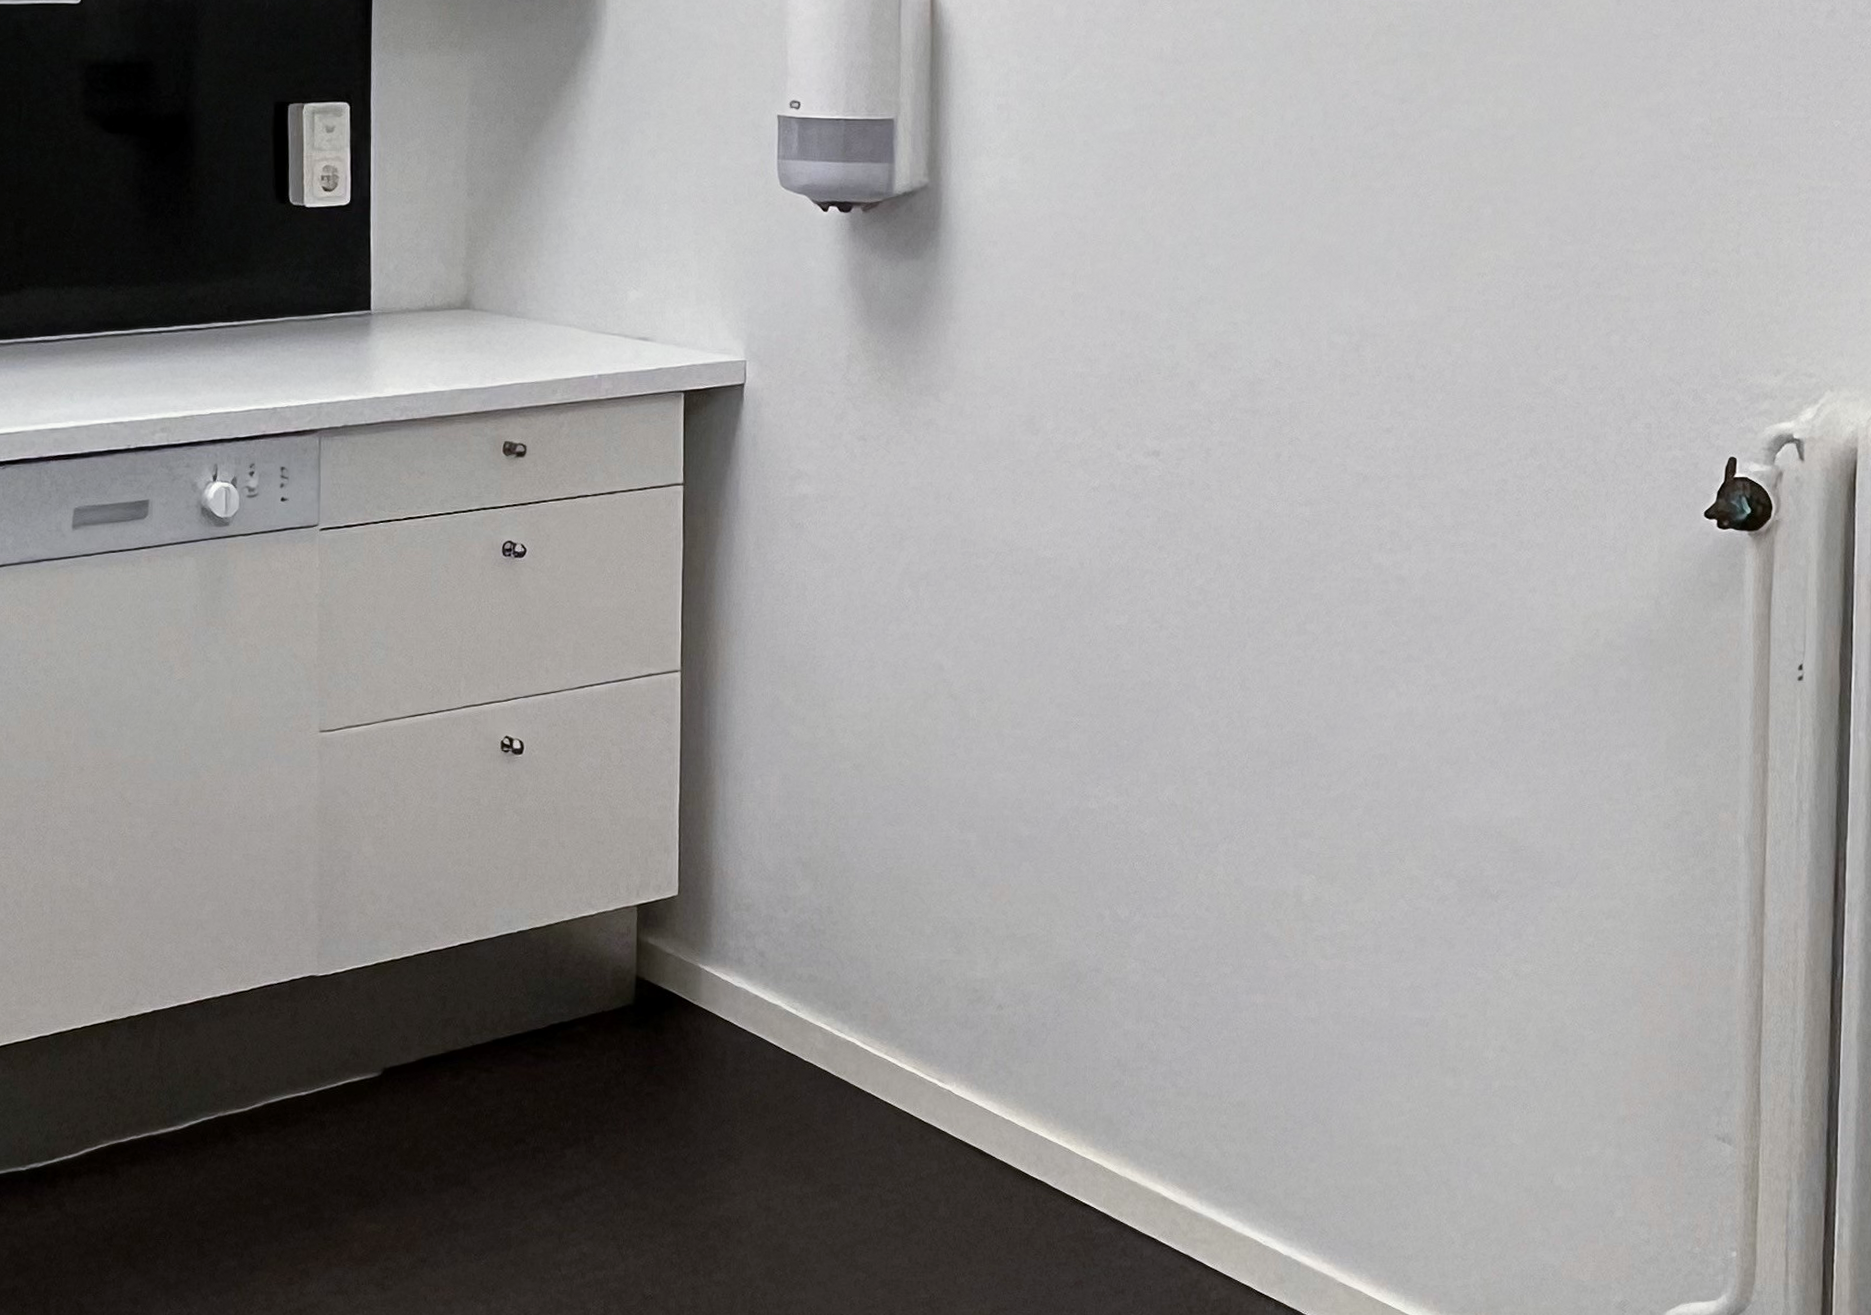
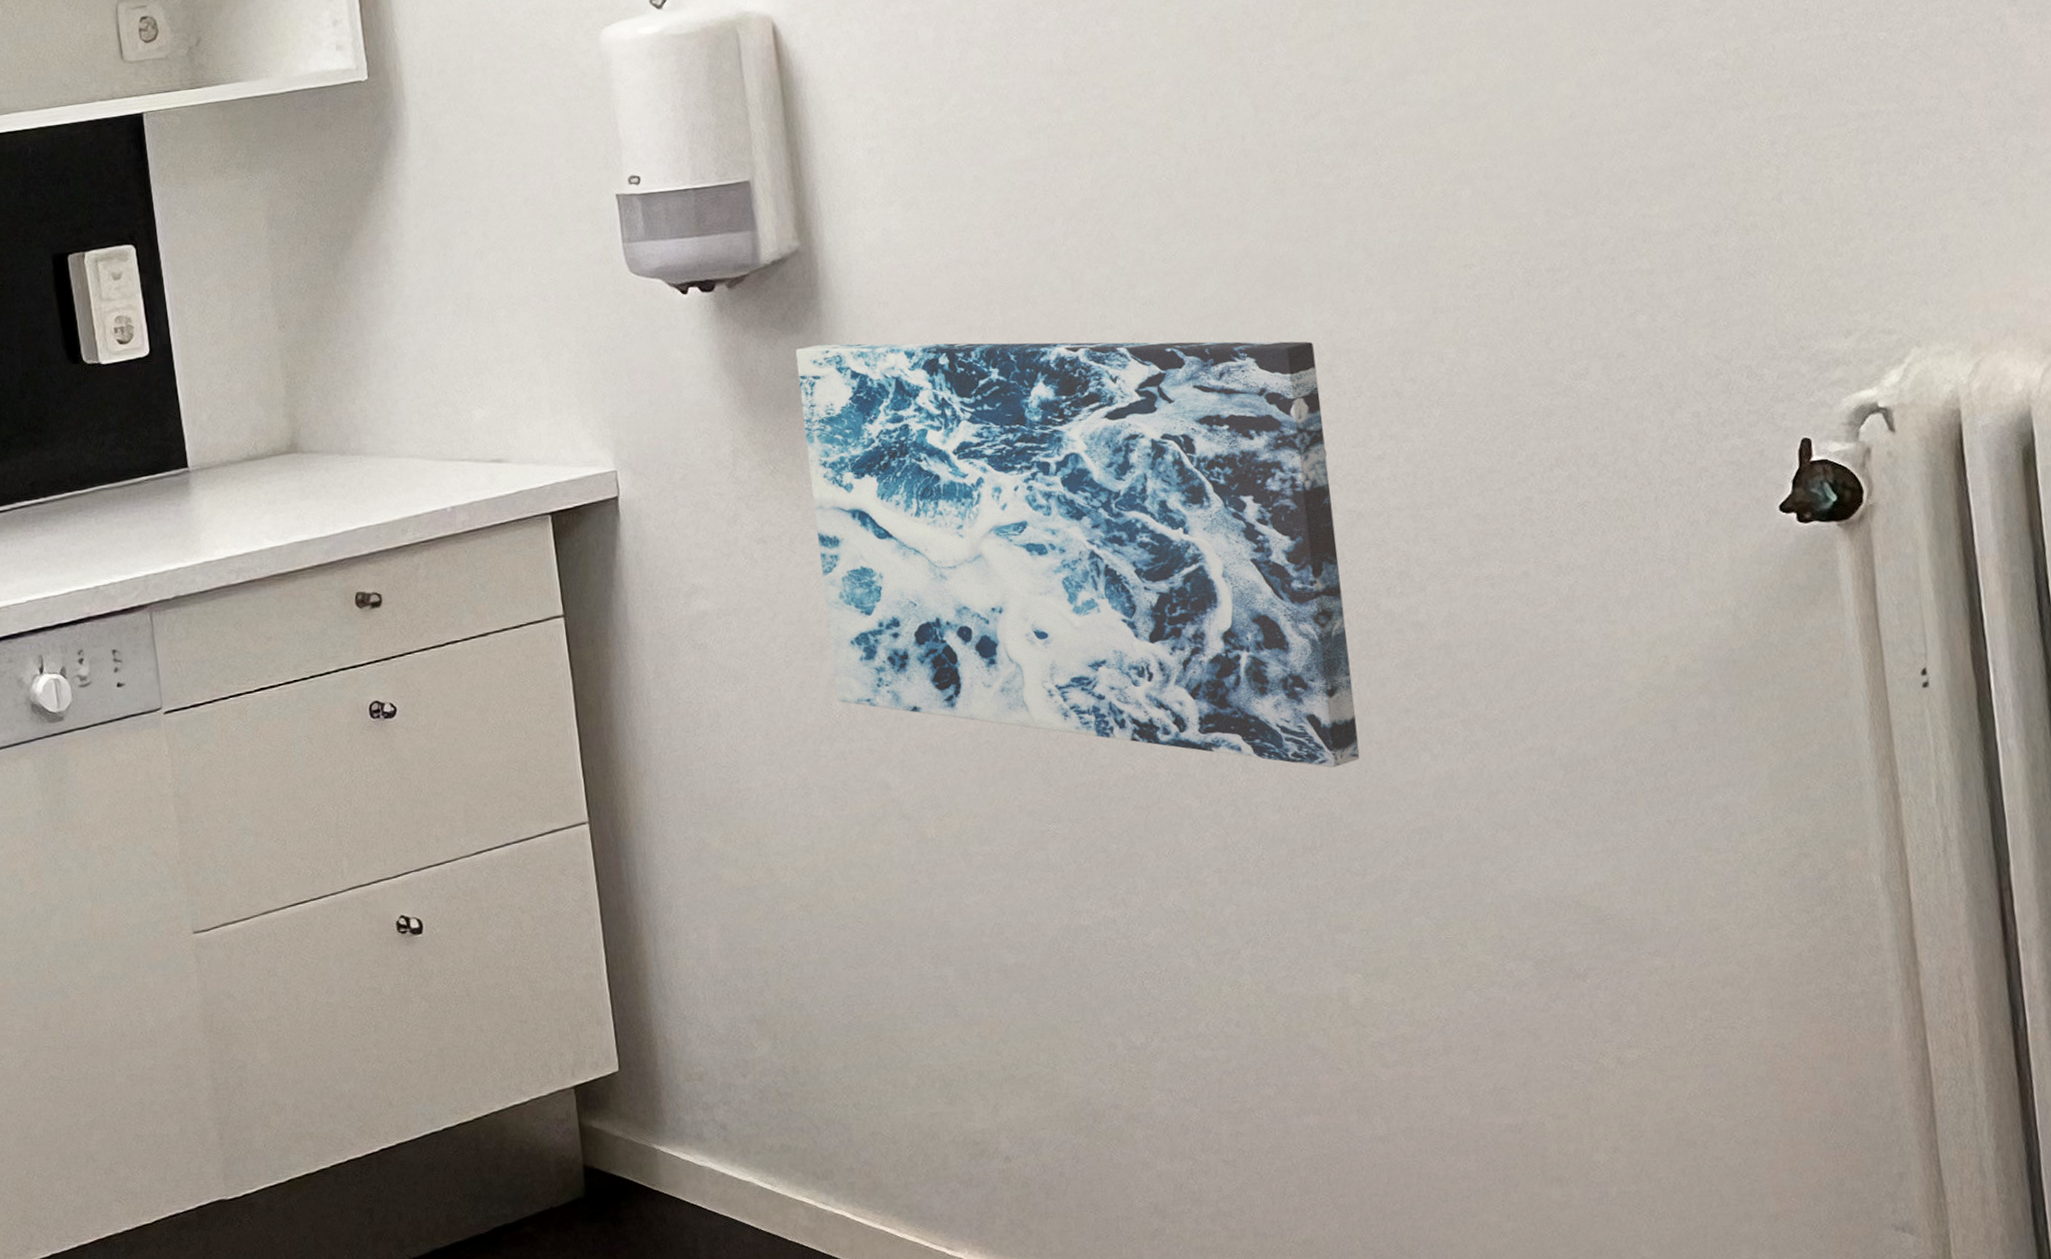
wall art: none [909,271,1346,695] -> present [795,341,1360,768]

